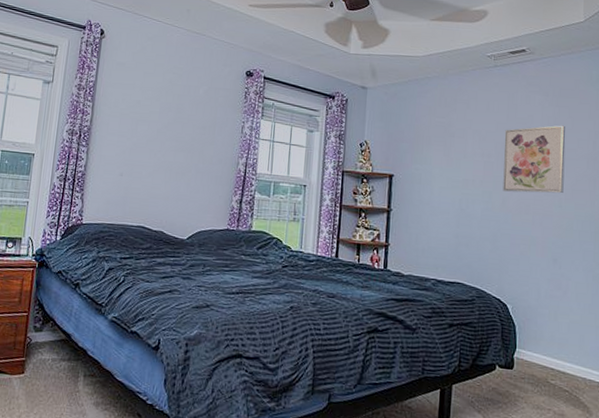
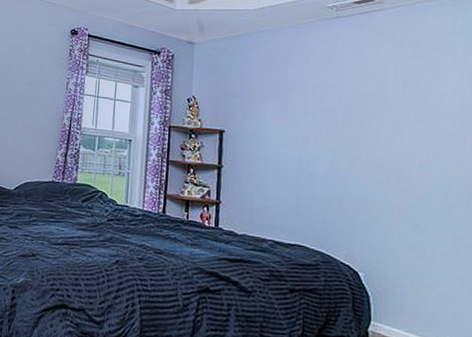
wall art: present [503,125,566,194] -> none [350,78,426,153]

